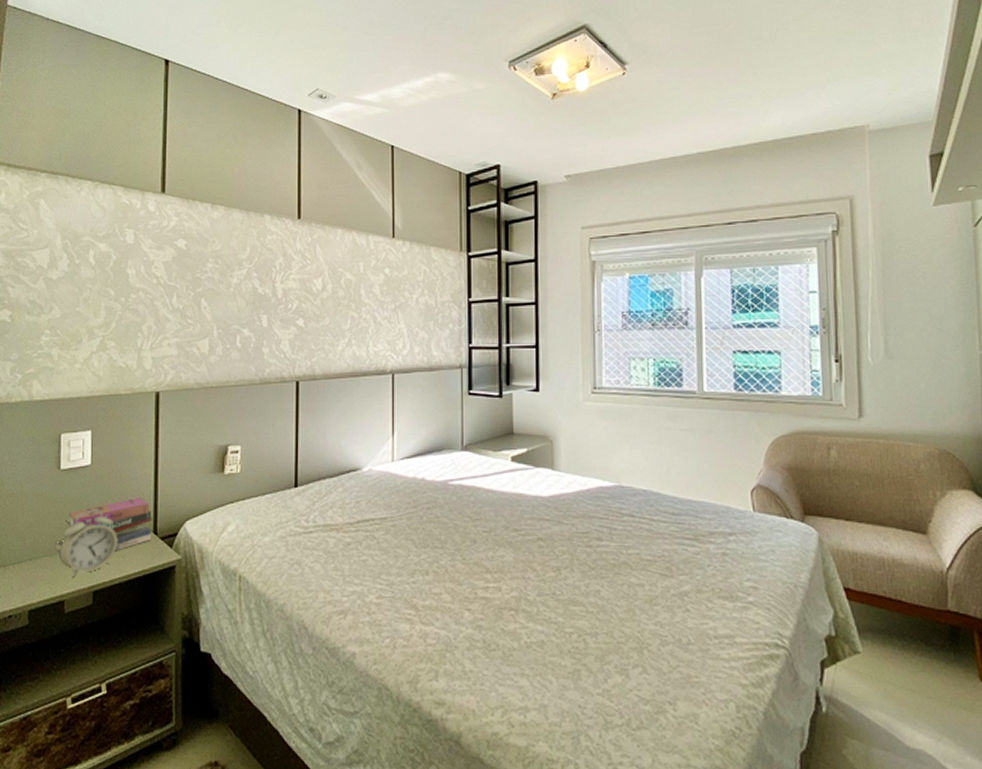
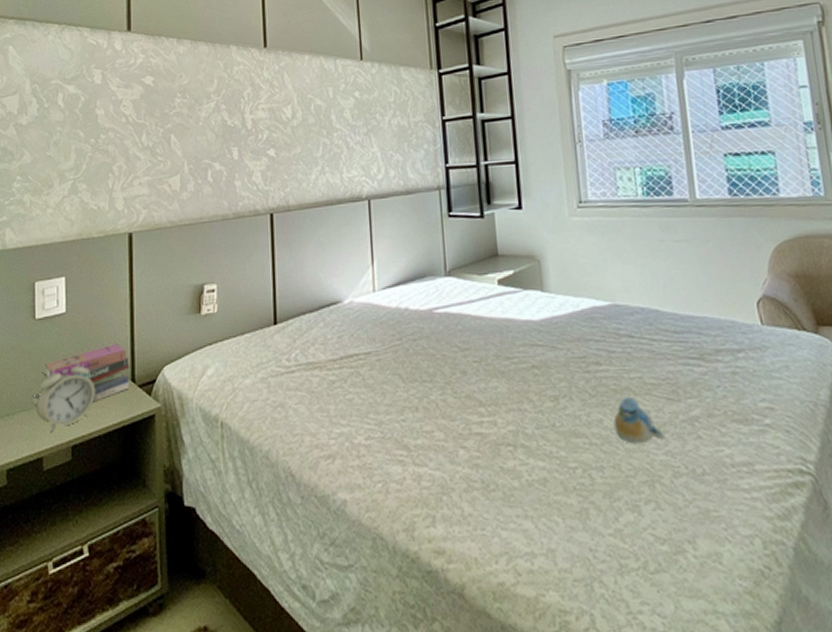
plush toy: none [610,570,657,614] -> present [613,396,666,444]

